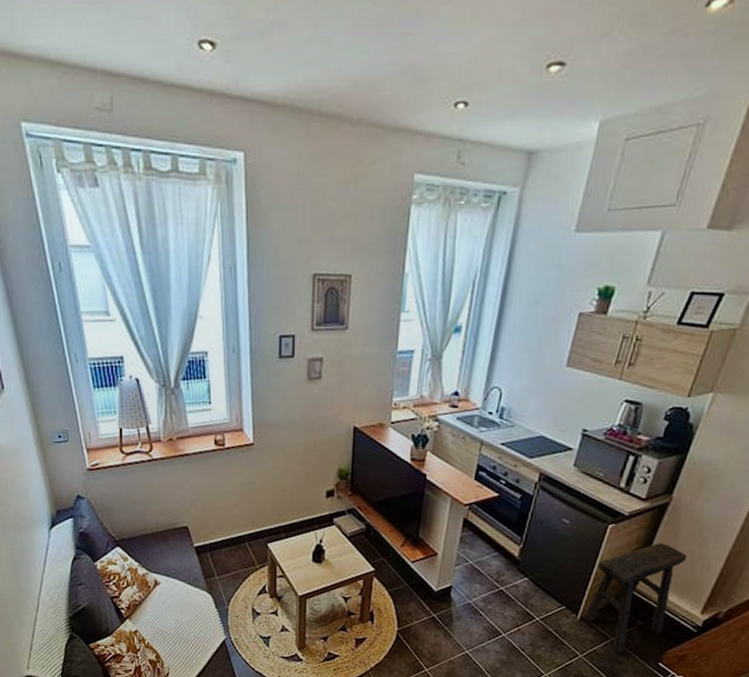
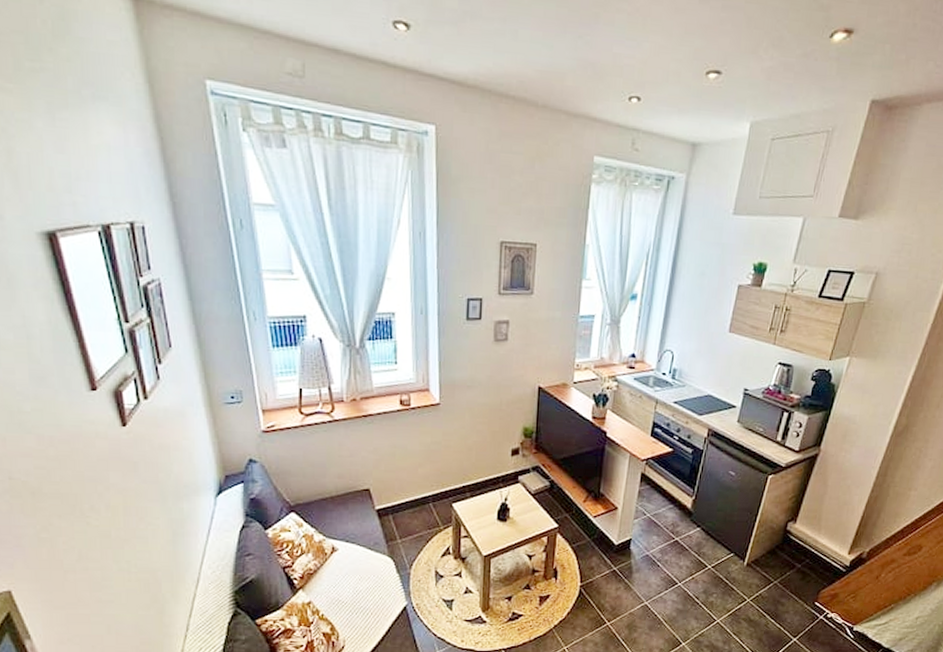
stool: present [584,543,687,653] -> none [751,491,835,596]

